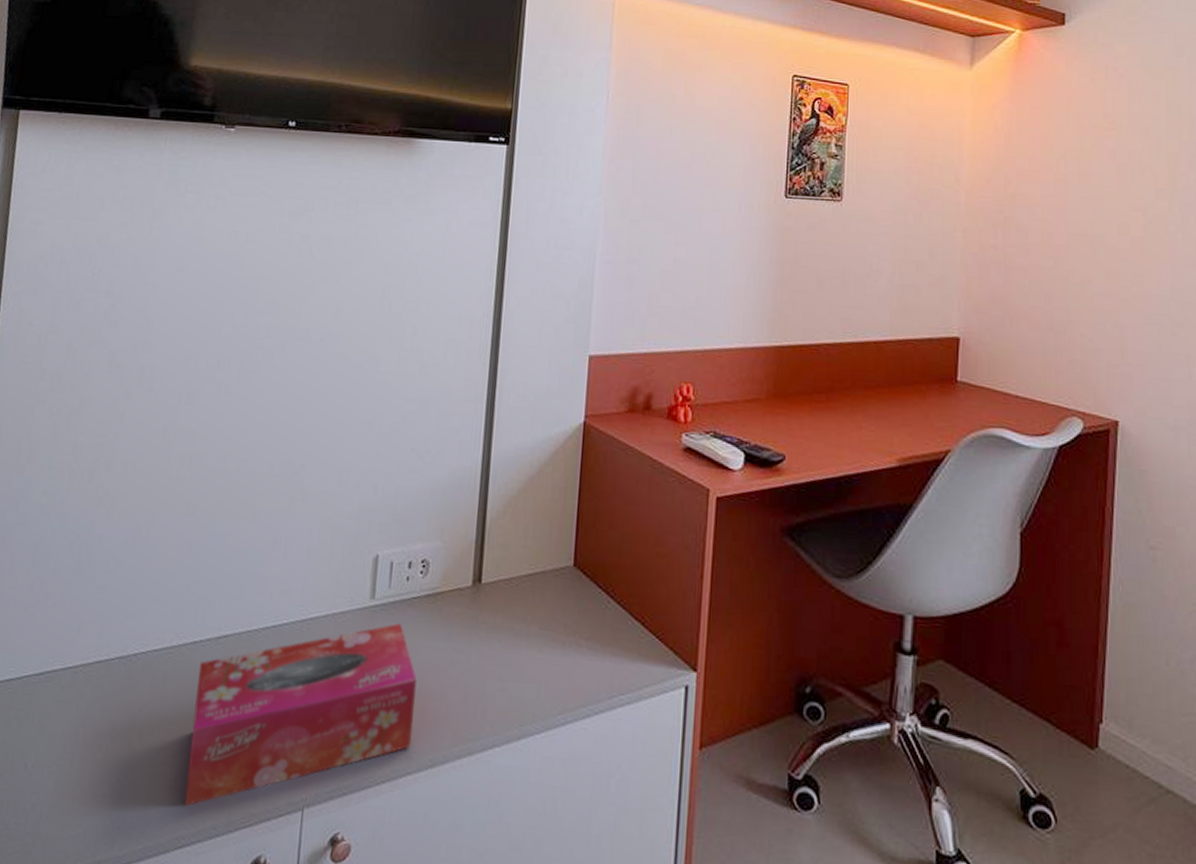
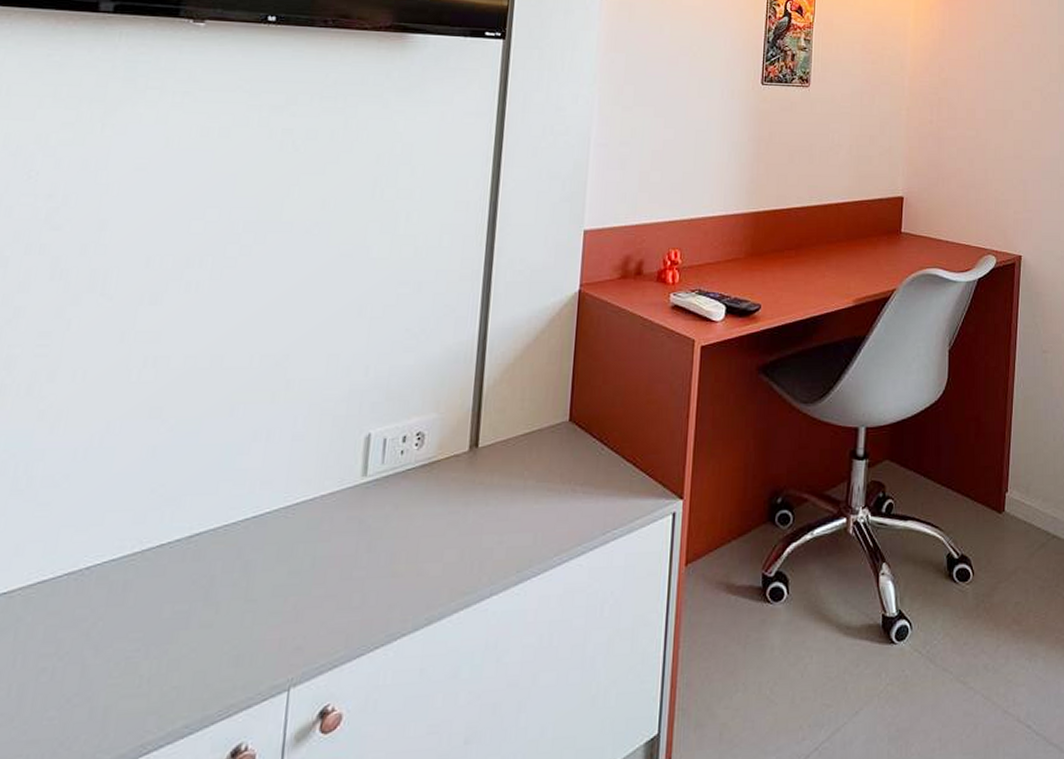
tissue box: present [185,622,417,807] -> none [151,495,412,712]

